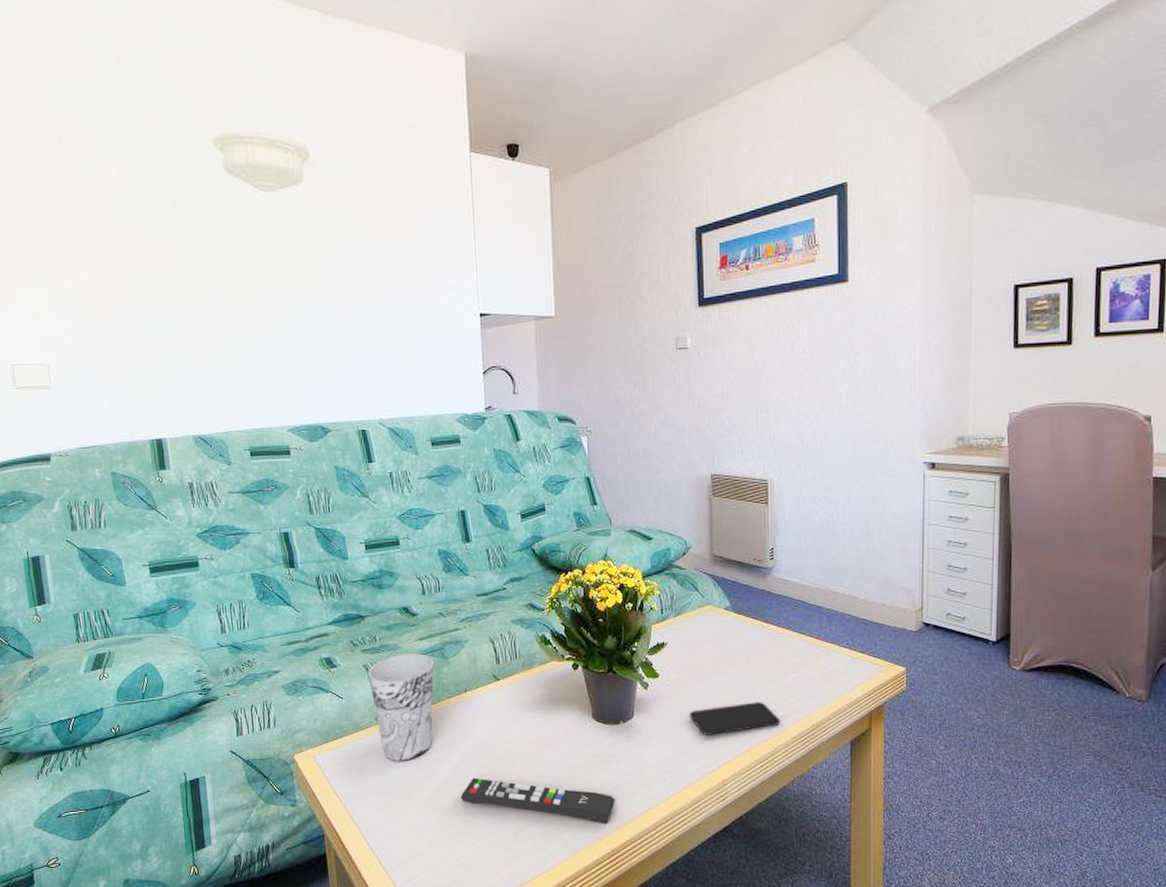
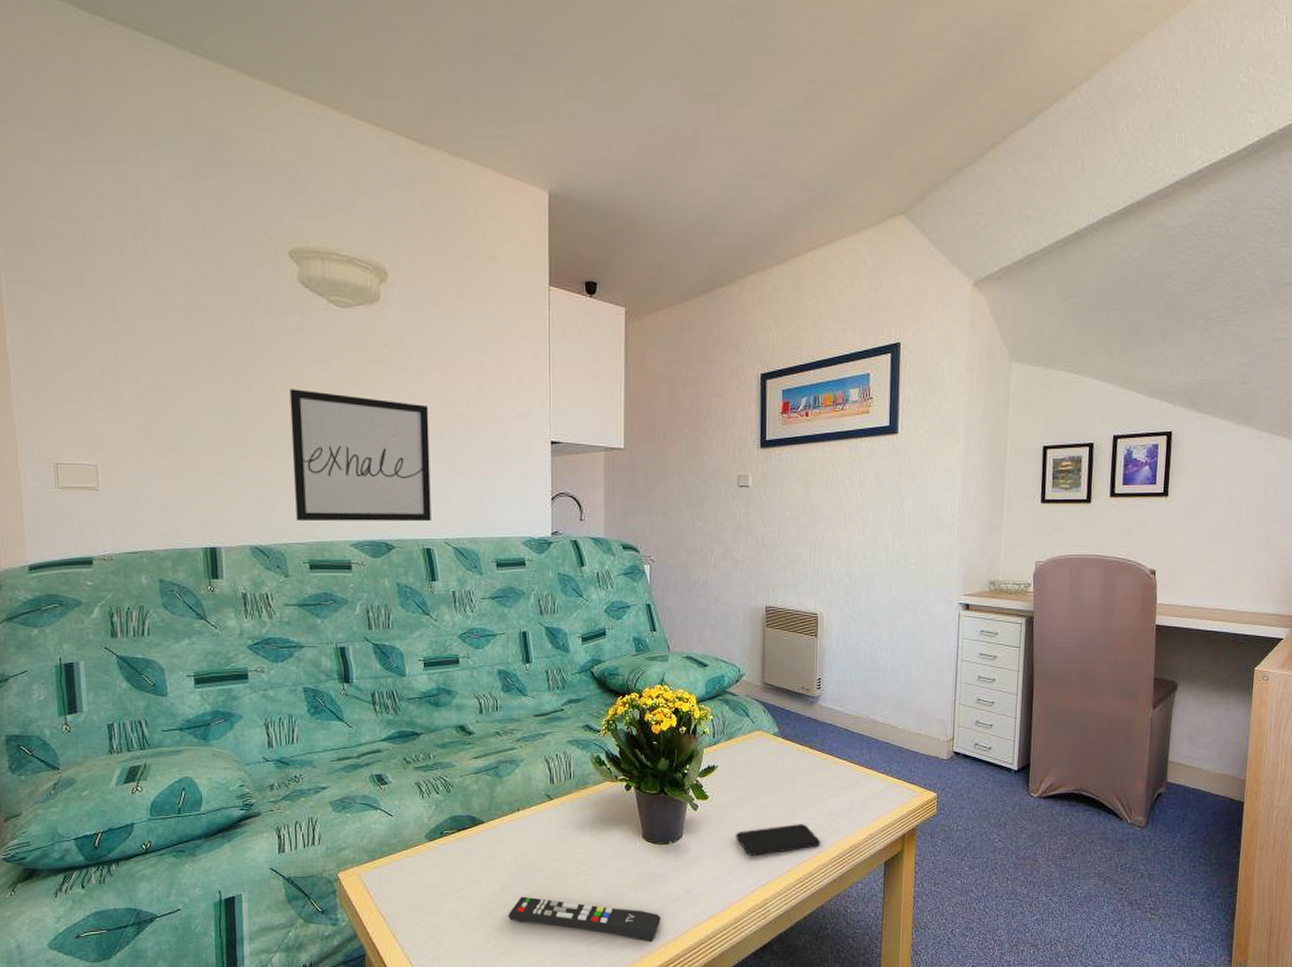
wall art: none [221,277,365,408] -> present [289,389,431,522]
cup: present [367,653,434,762] -> none [419,772,488,881]

